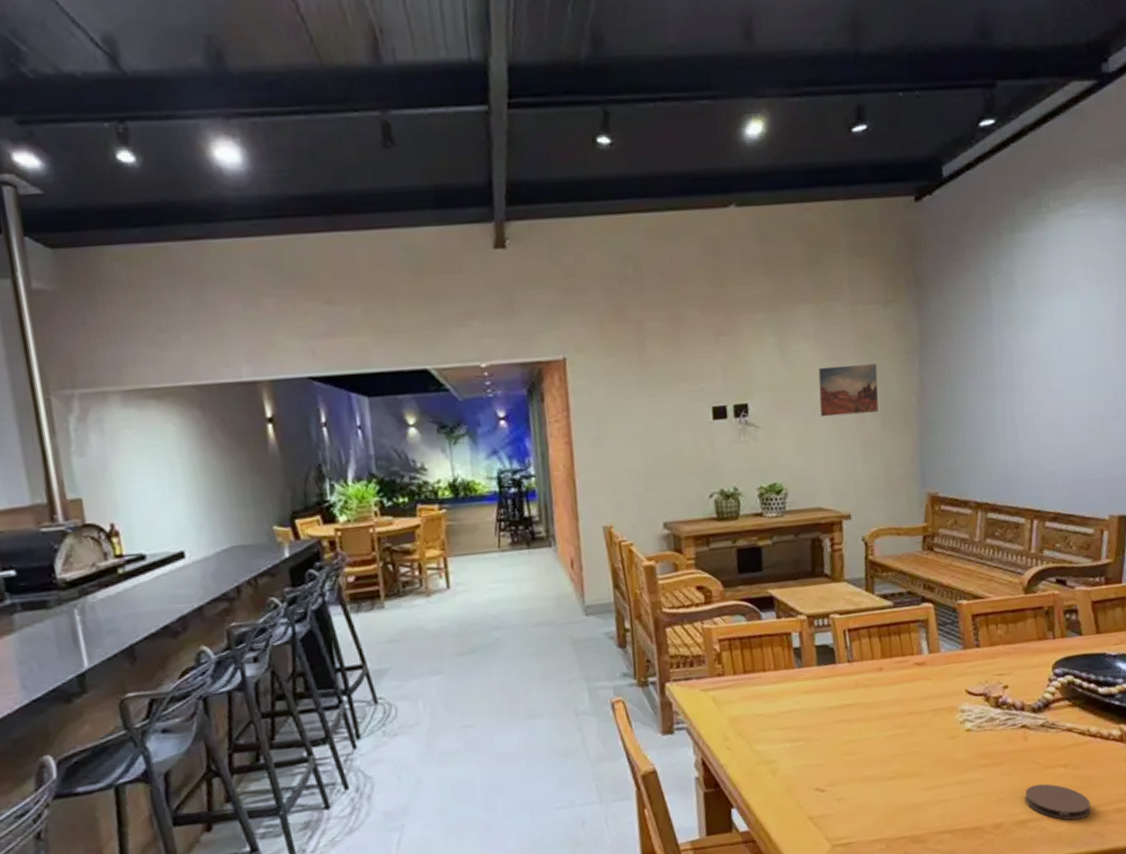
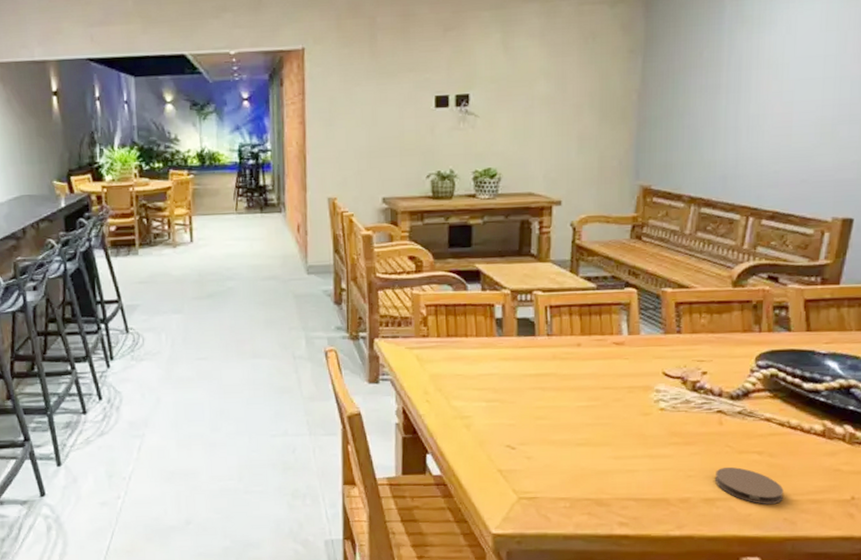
wall art: present [818,363,878,417] -> none [539,61,599,110]

